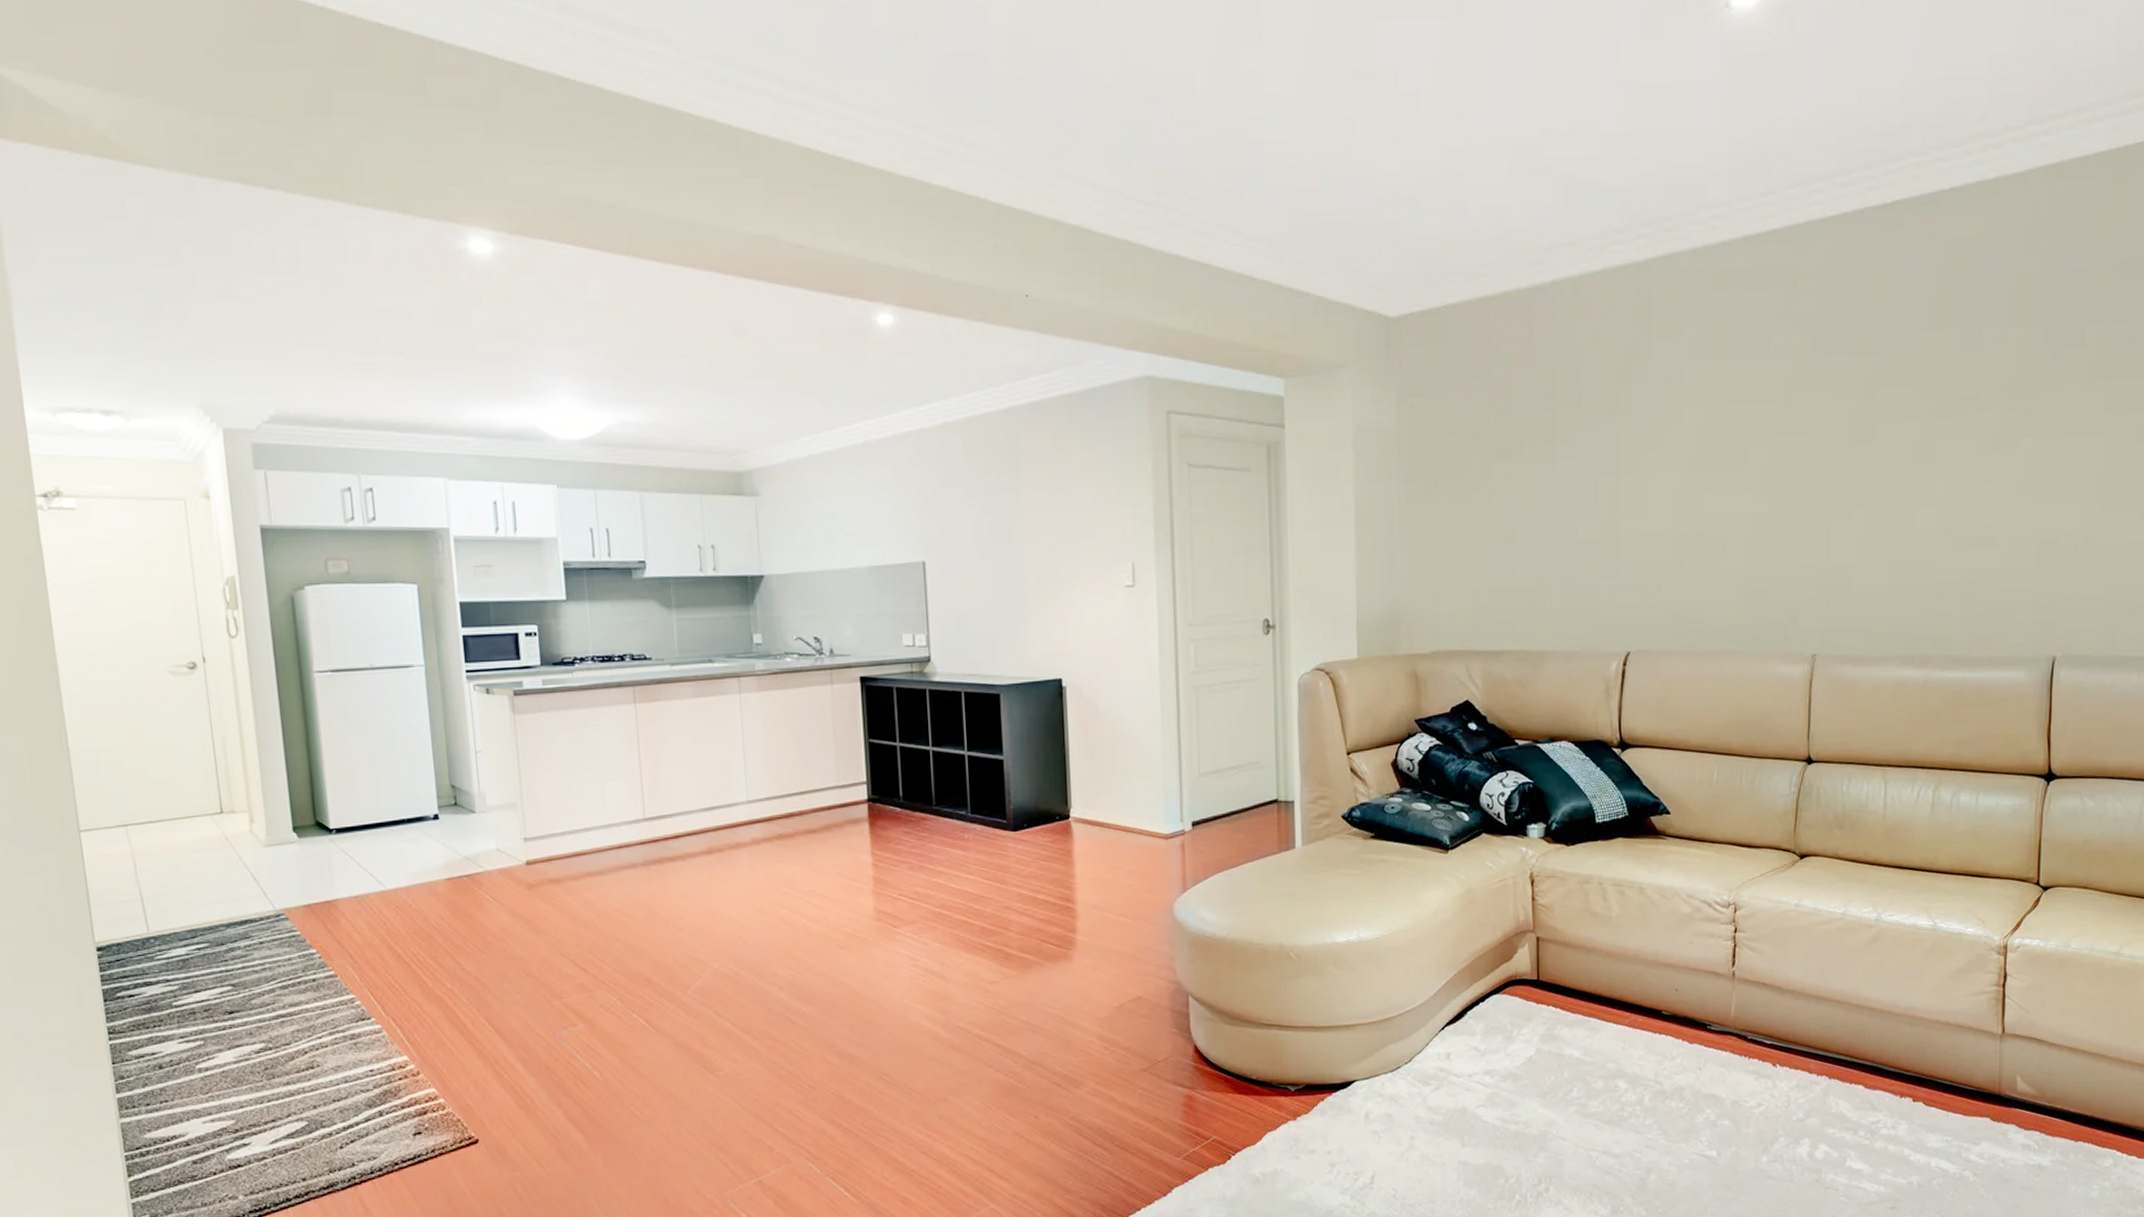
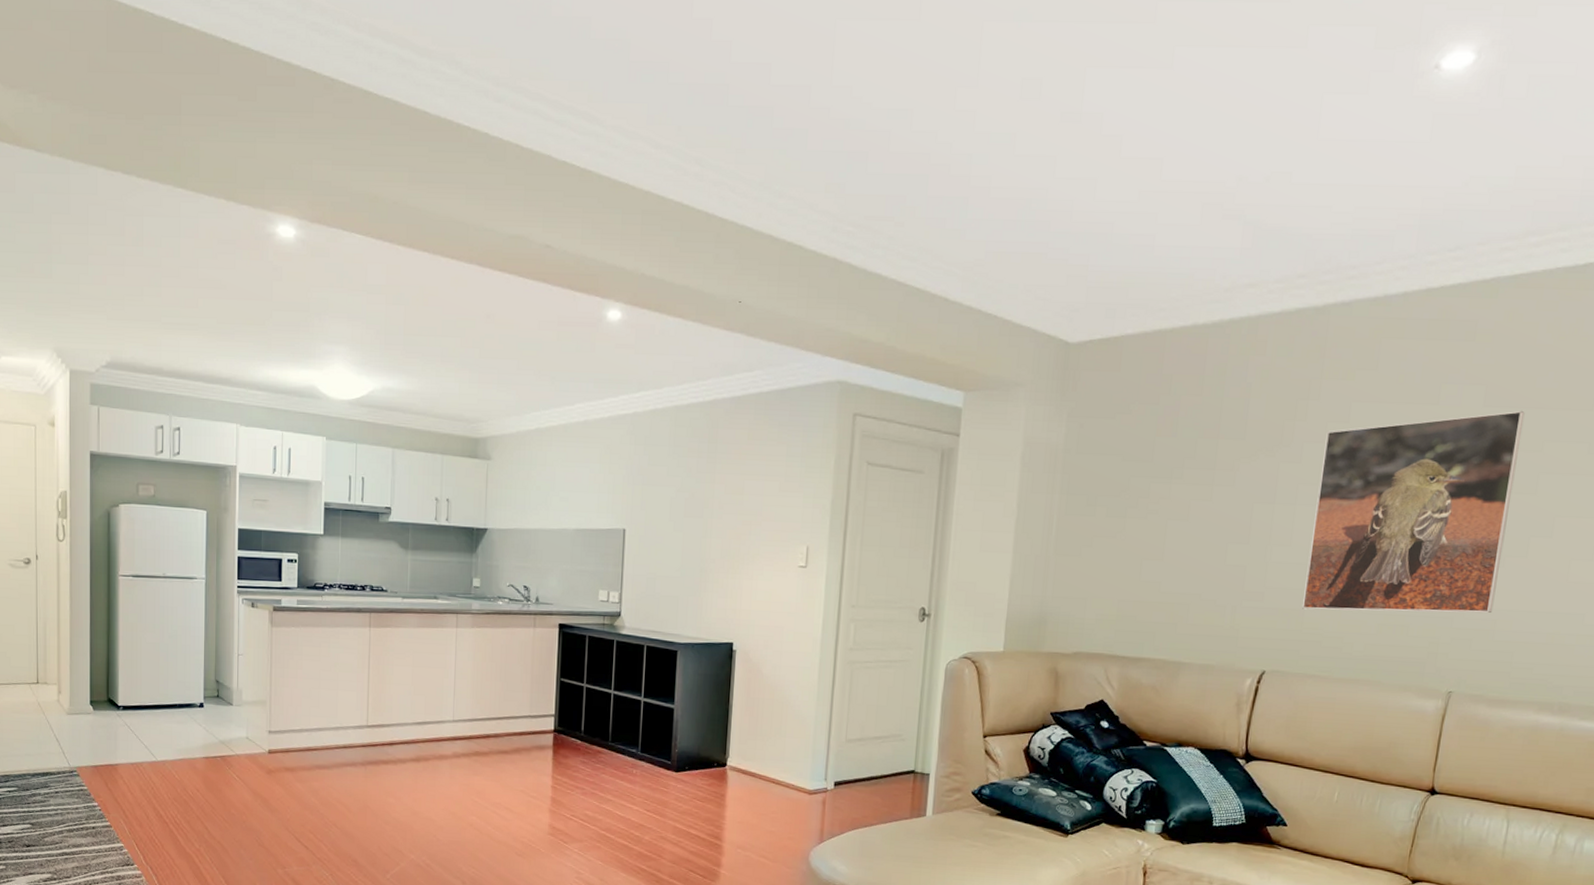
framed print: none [1658,356,1853,583] -> present [1301,410,1525,614]

